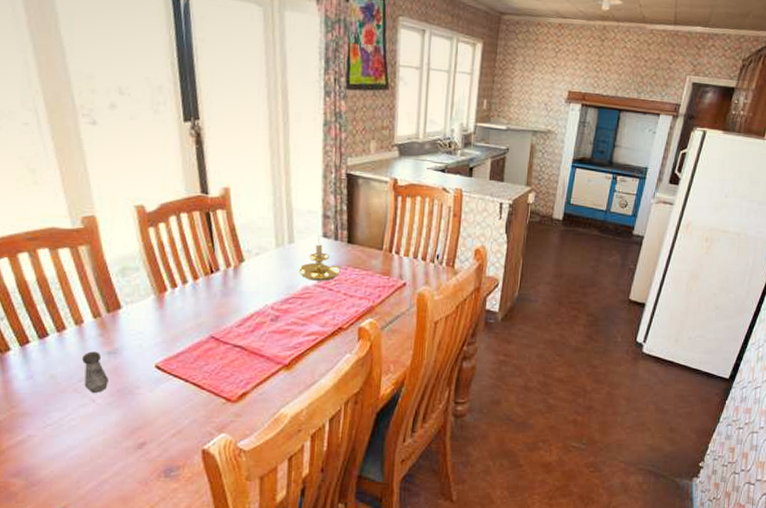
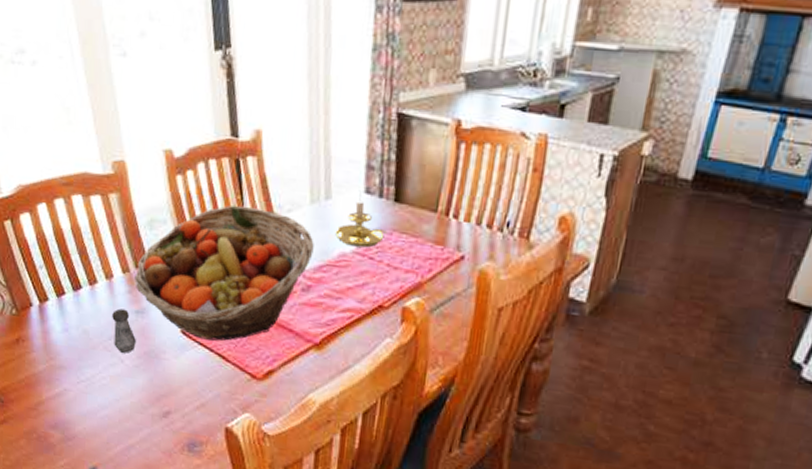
fruit basket: none [106,251,280,372] -> present [135,205,314,341]

